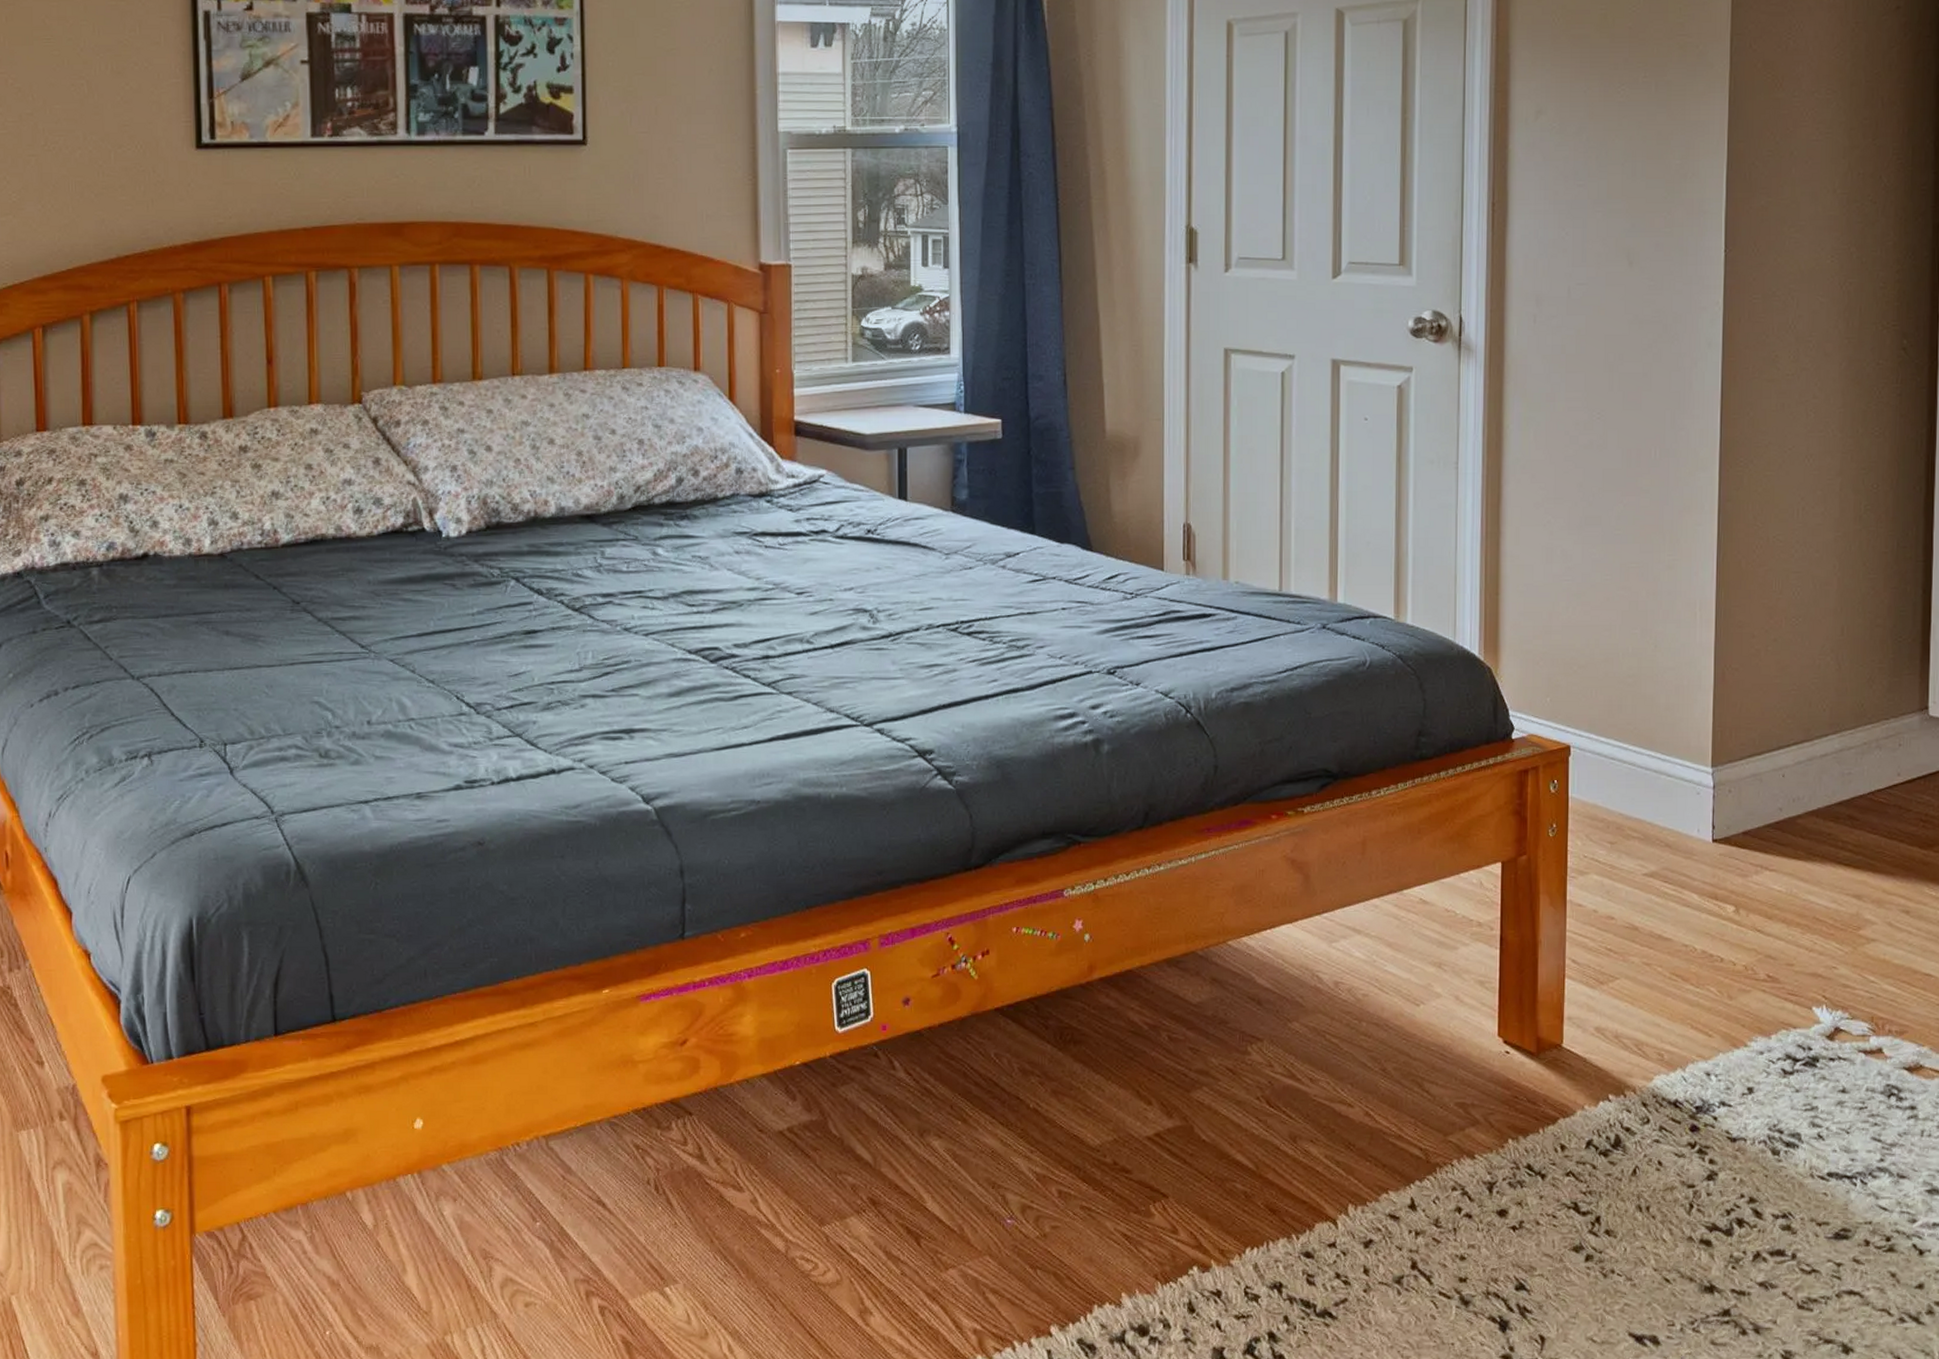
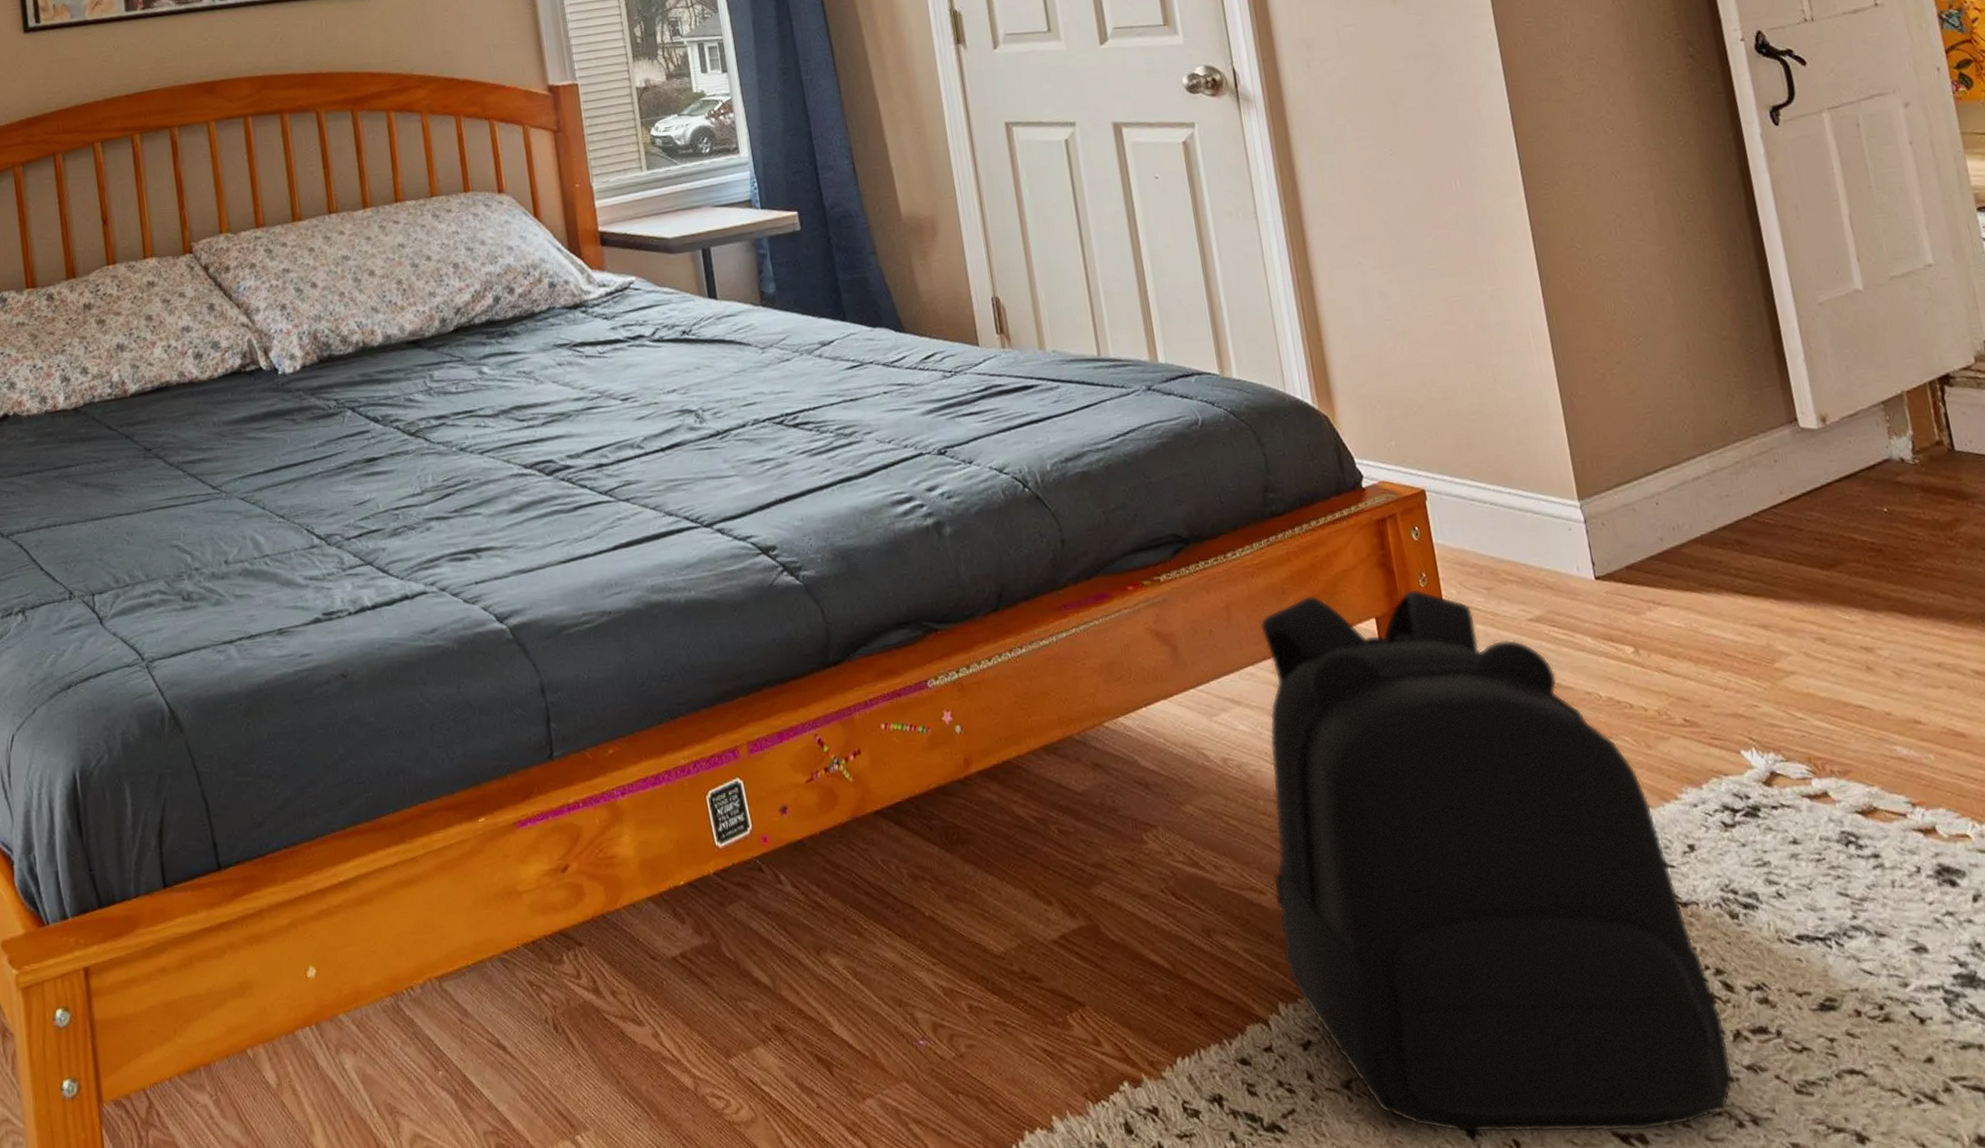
backpack: none [1361,836,1748,1334] -> present [1259,588,1734,1133]

